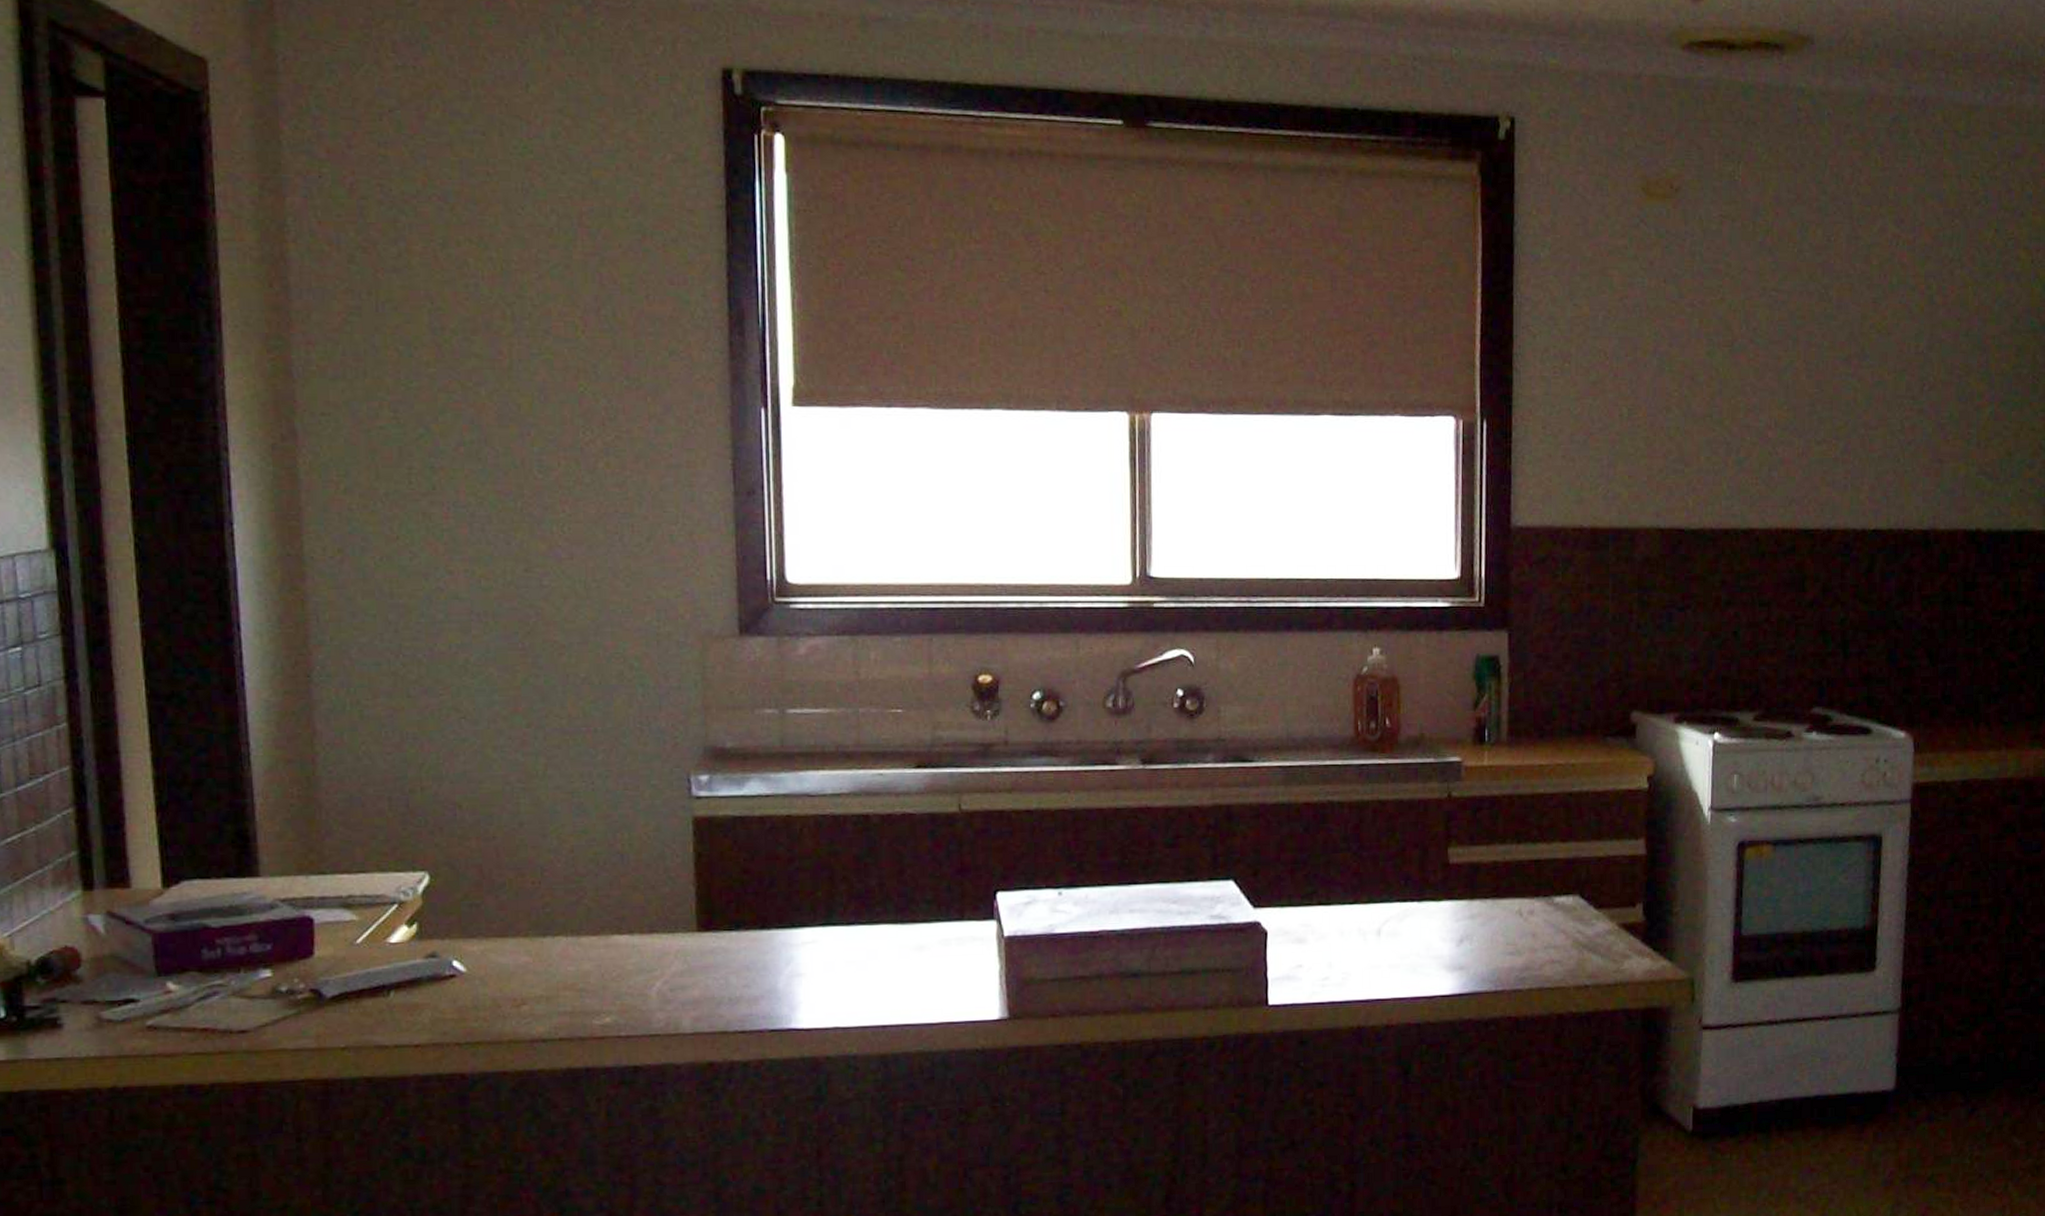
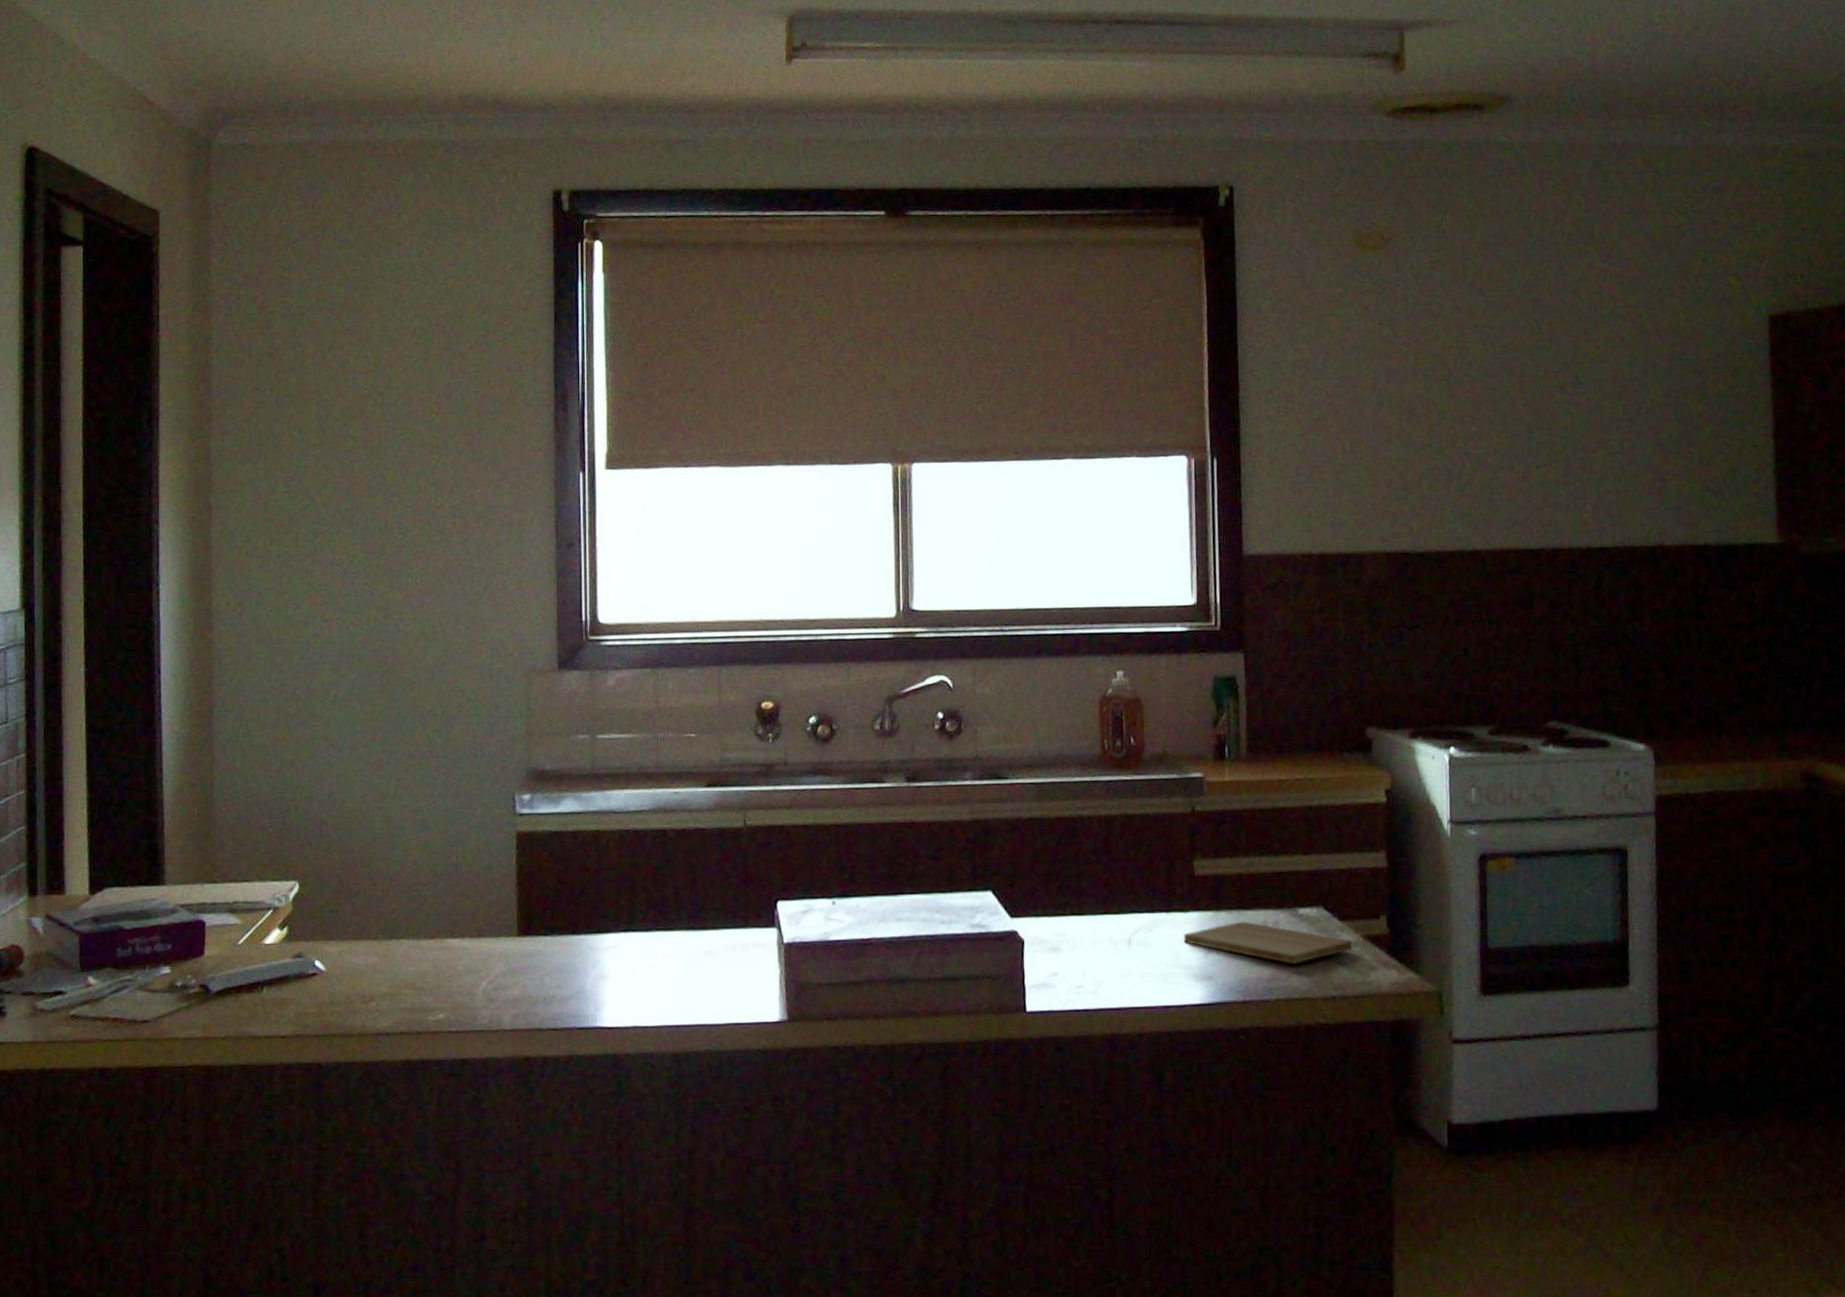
cutting board: none [1435,910,1608,953] -> present [1183,921,1353,964]

